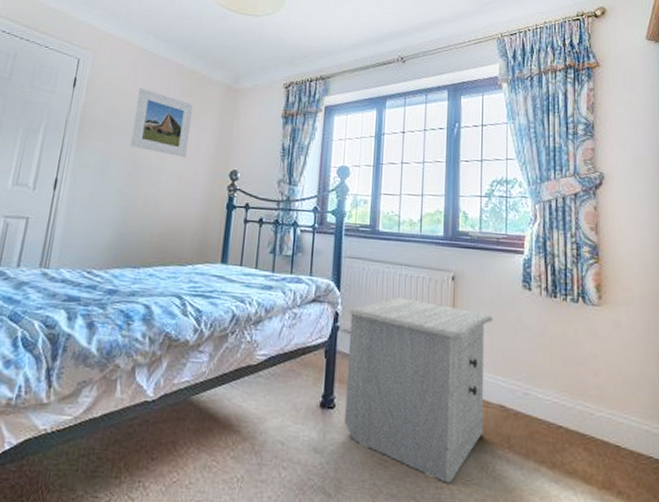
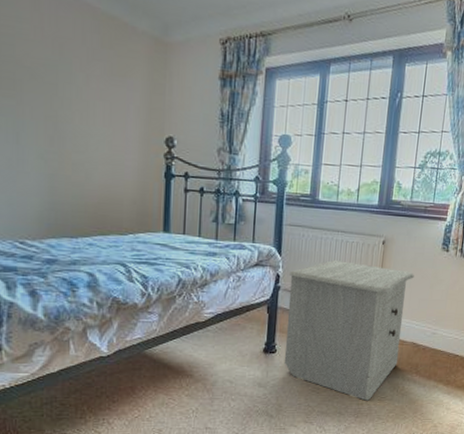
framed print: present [130,88,193,158] -> none [46,34,116,122]

